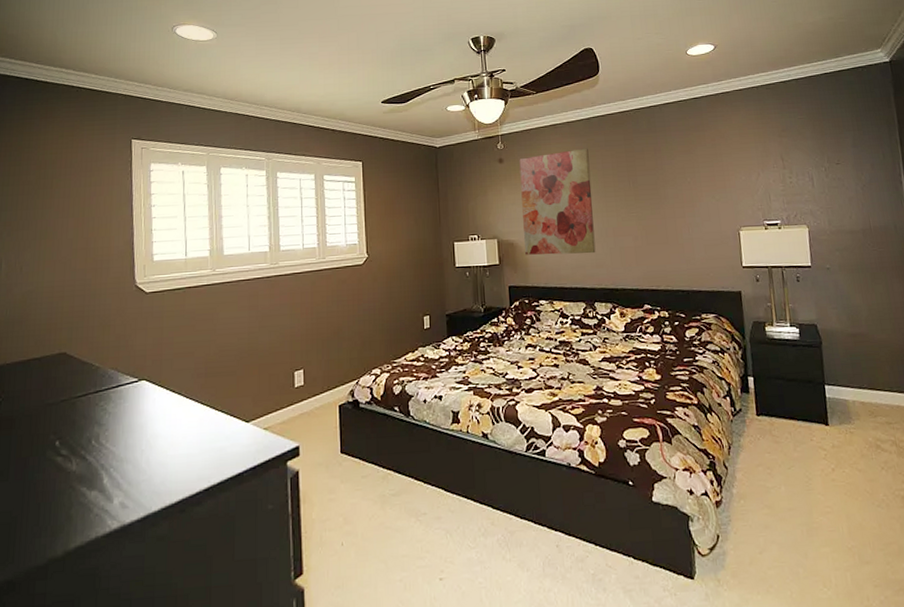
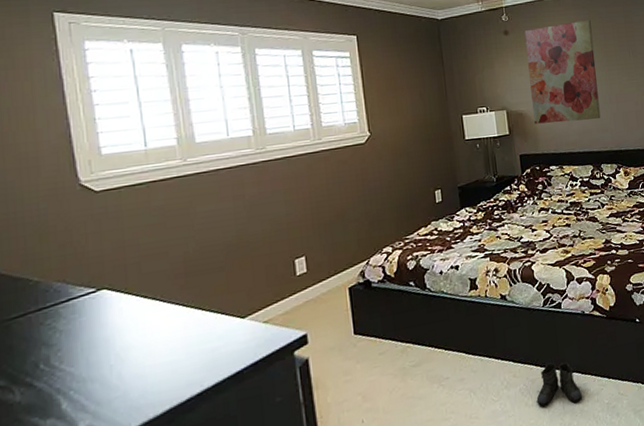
boots: none [514,515,566,567] -> present [536,362,583,407]

